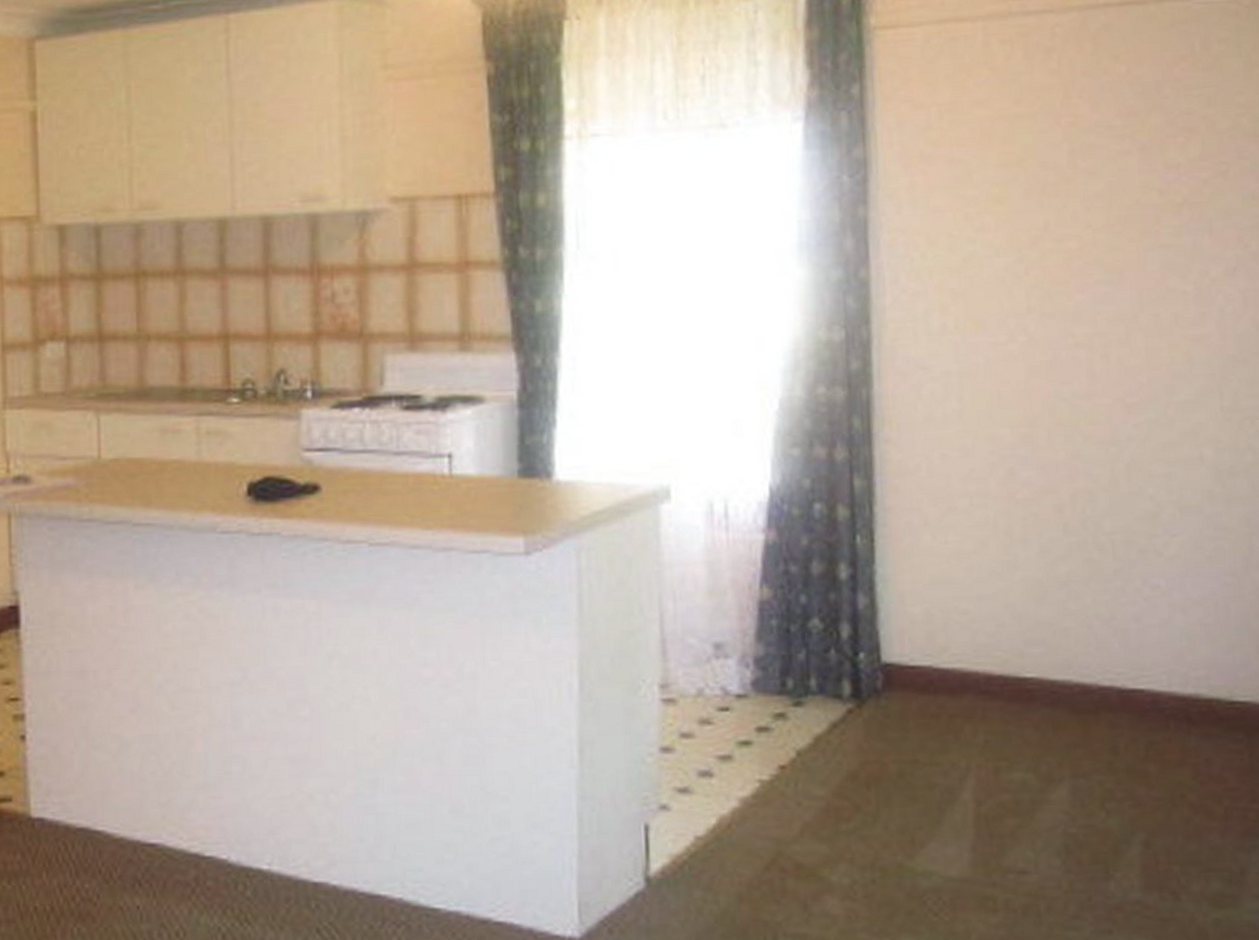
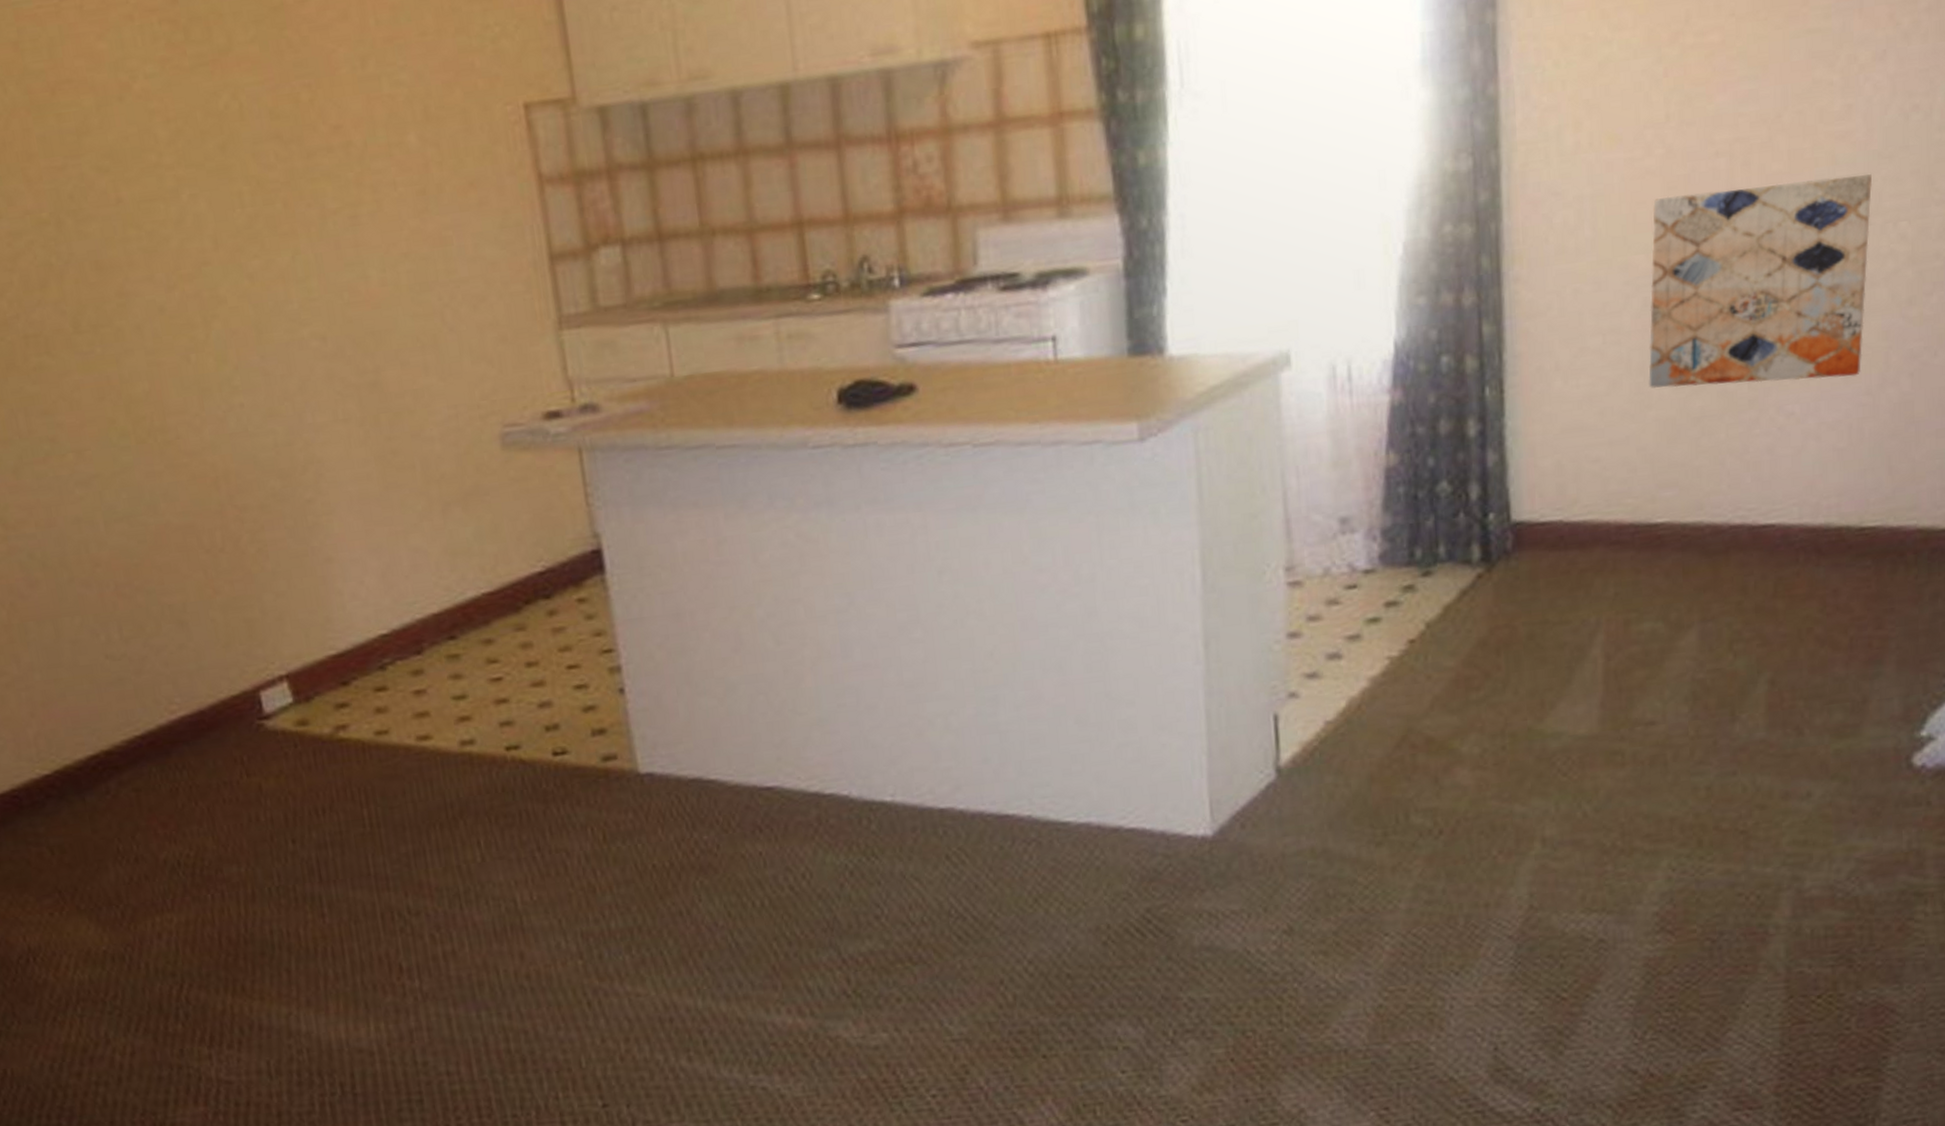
wall art: none [1015,375,1228,557] -> present [1649,174,1872,388]

